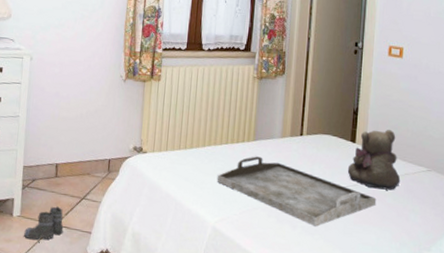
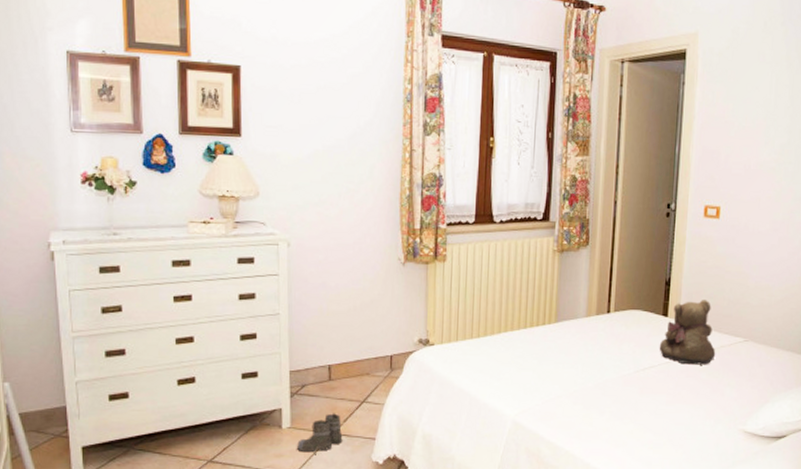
serving tray: present [216,156,377,227] -> none [515,339,690,410]

